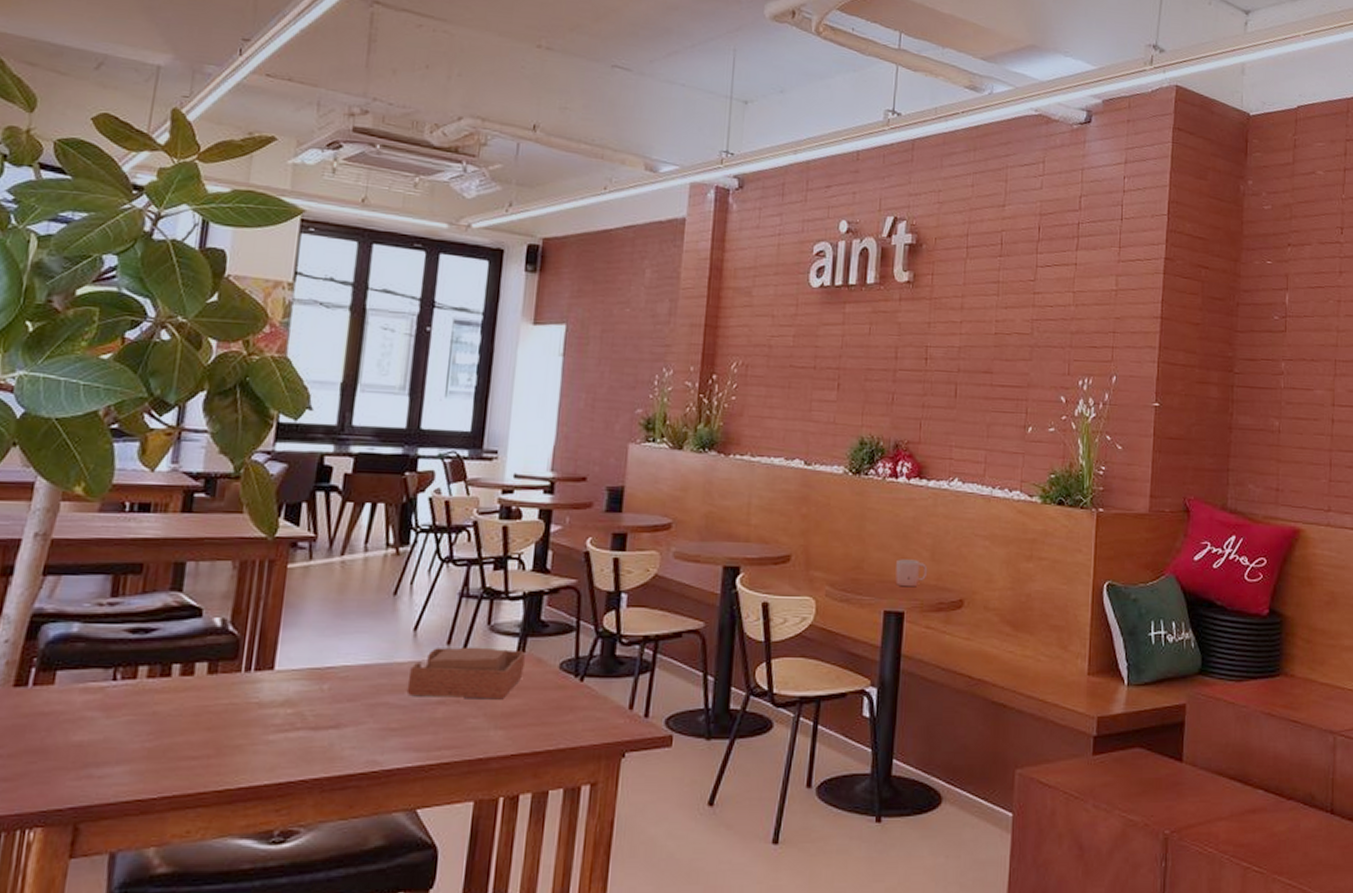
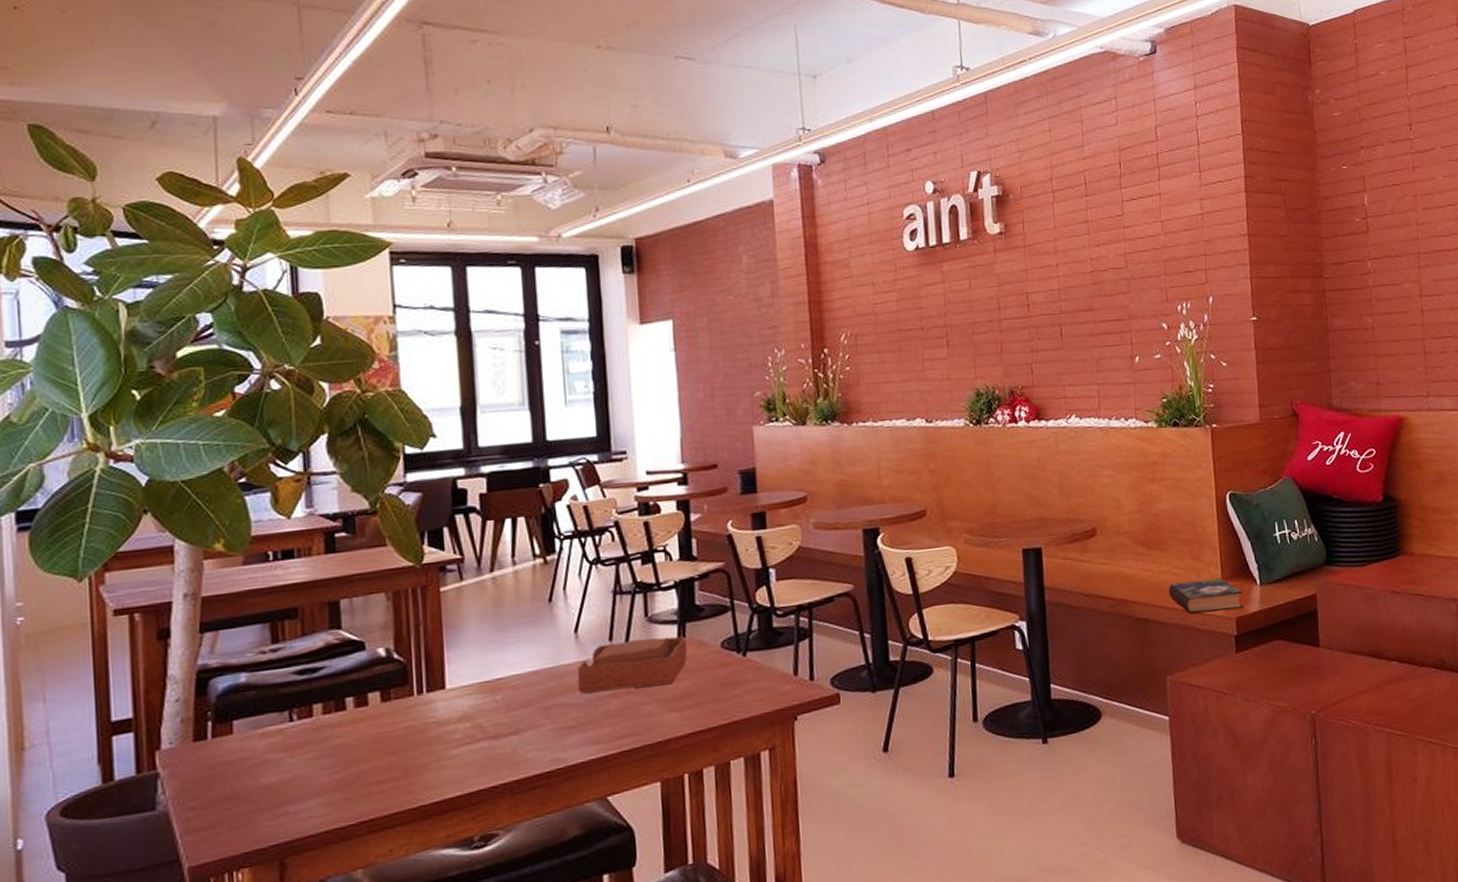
mug: present [895,559,928,588] -> none [1027,497,1059,525]
book: none [1030,670,1108,707] -> present [1168,578,1243,614]

